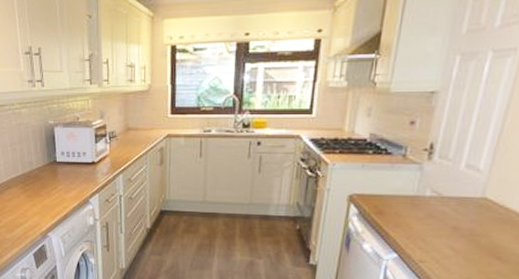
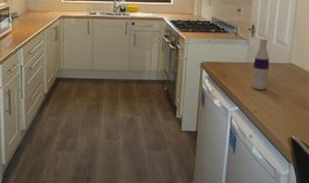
bottle: none [419,162,453,234] -> present [251,38,269,90]

